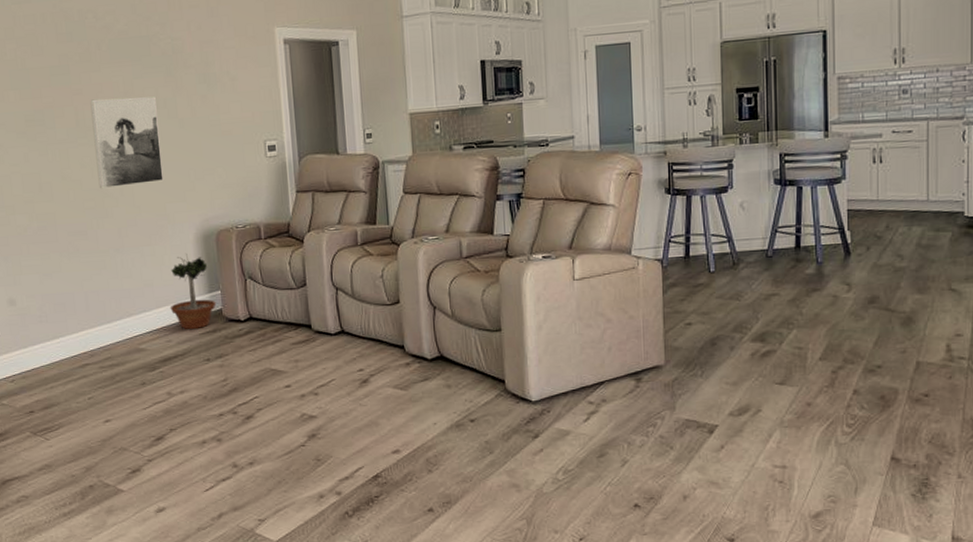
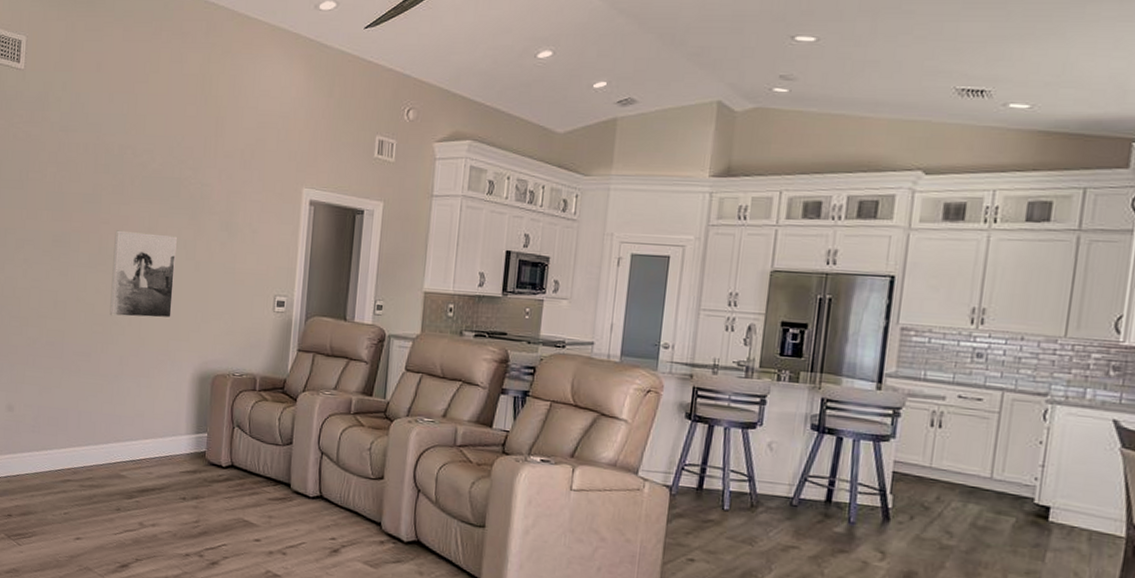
potted tree: present [170,253,217,329] -> none [156,391,201,467]

